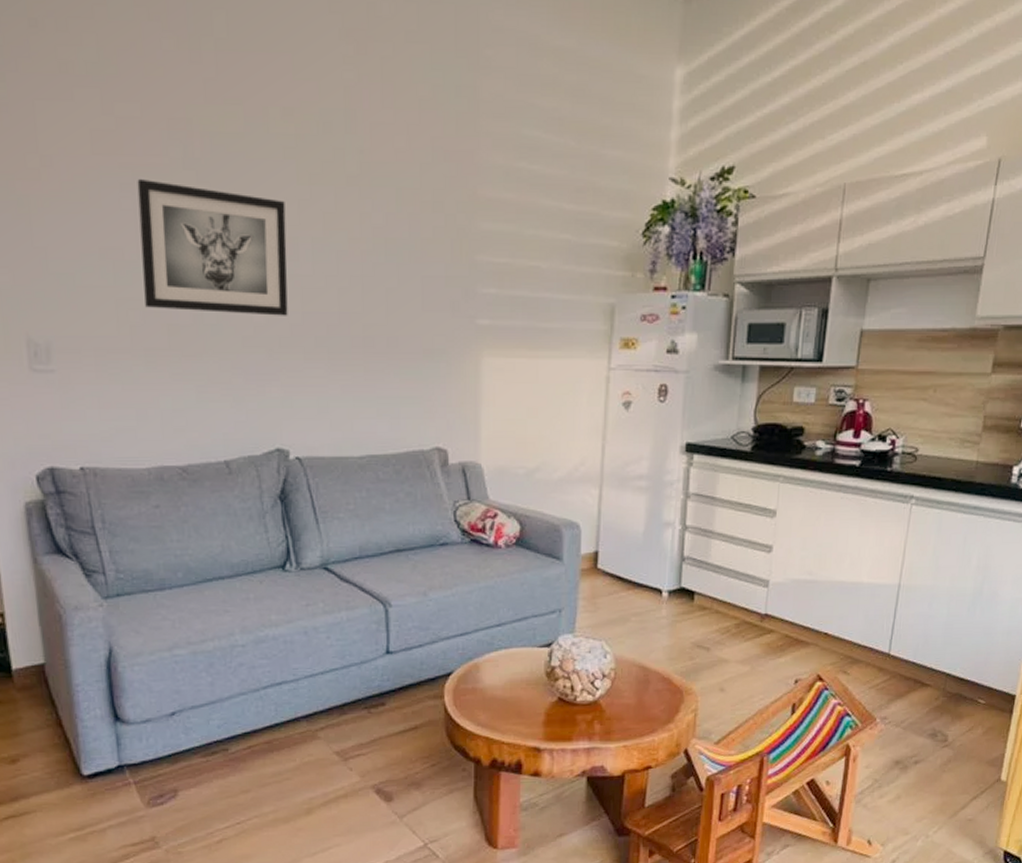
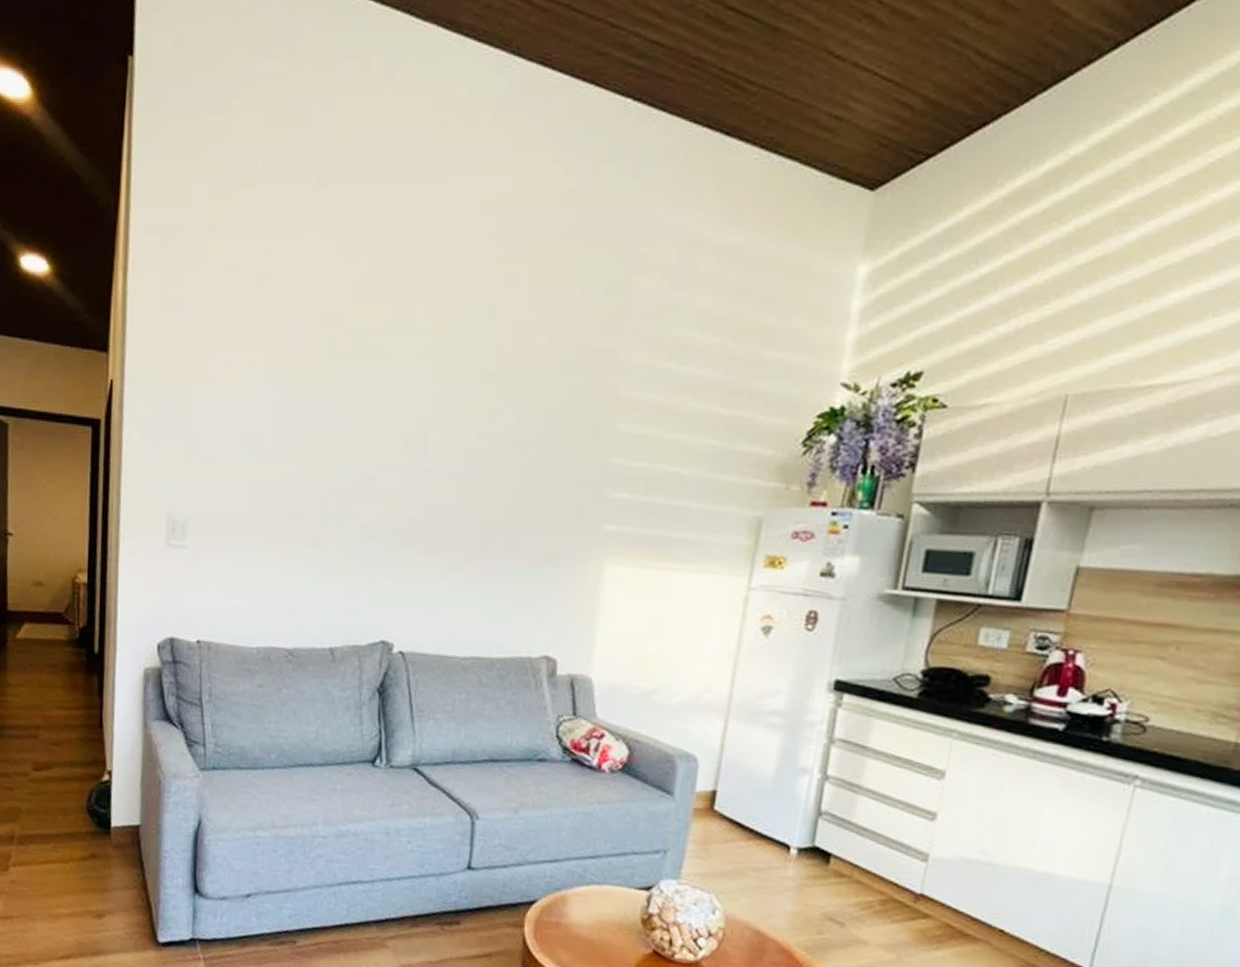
wall art: present [137,179,288,316] -> none [276,372,419,509]

